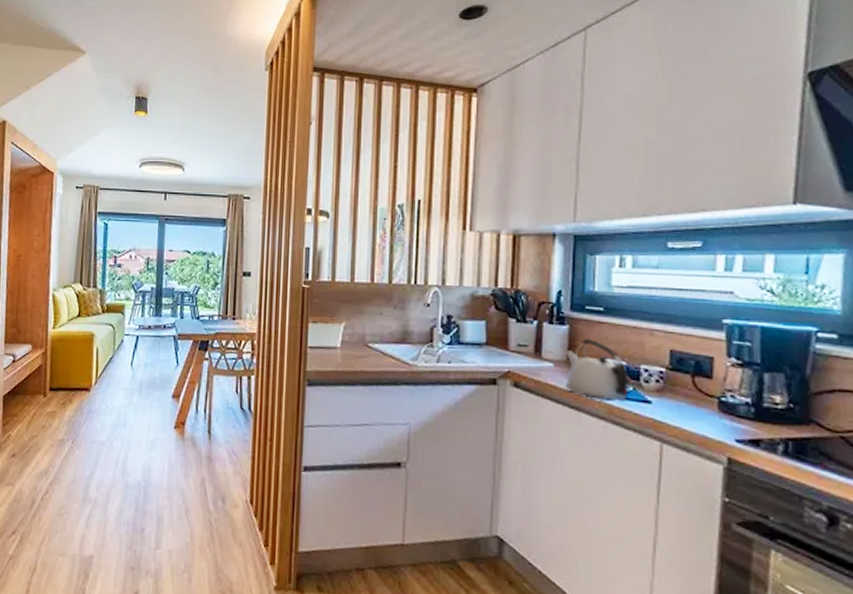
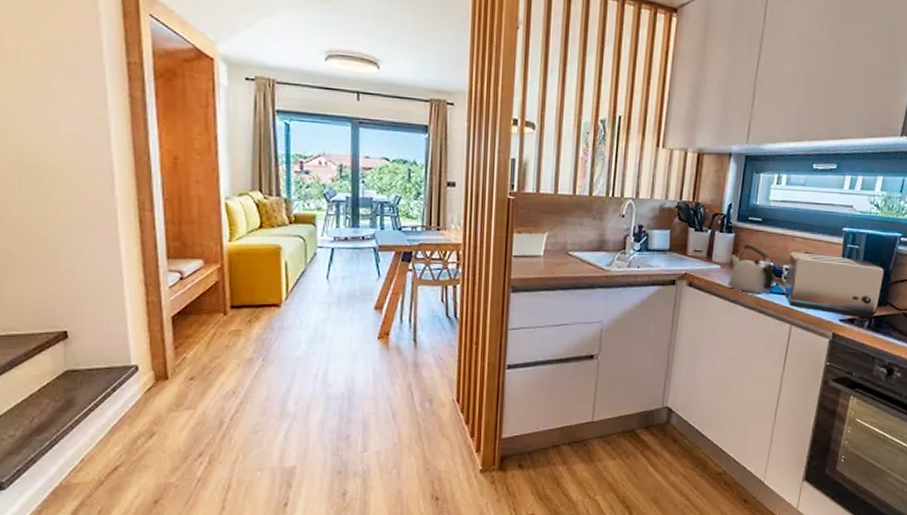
toaster: none [645,348,798,442] -> present [784,252,884,319]

